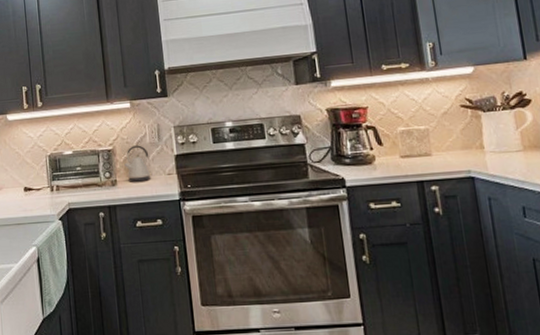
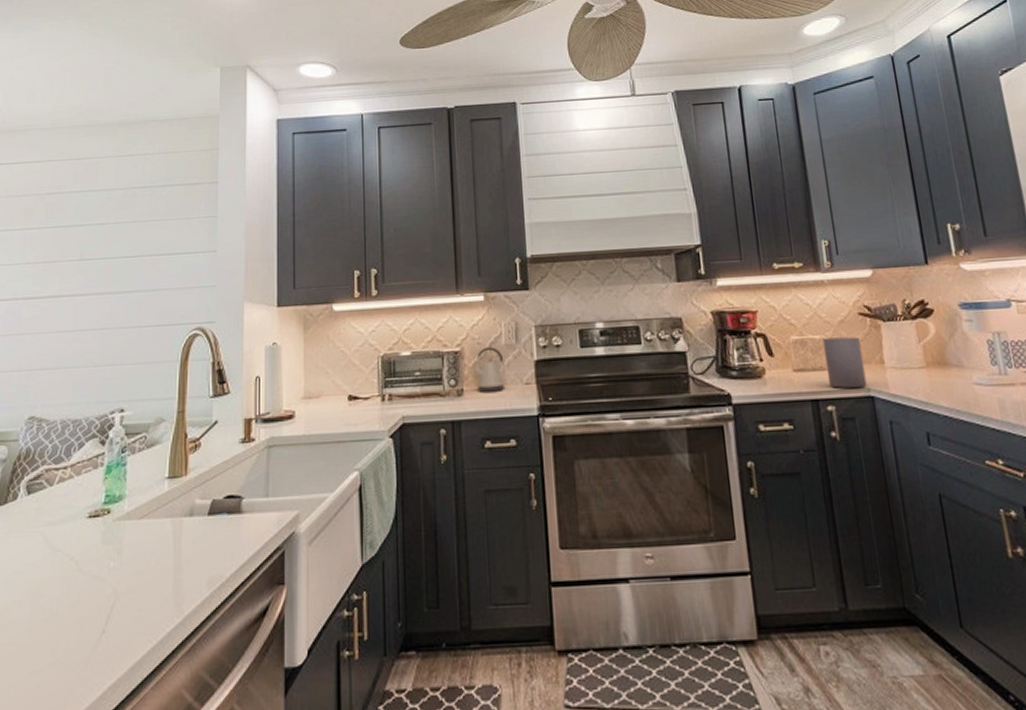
canister: none [427,126,468,172] -> present [822,336,867,390]

